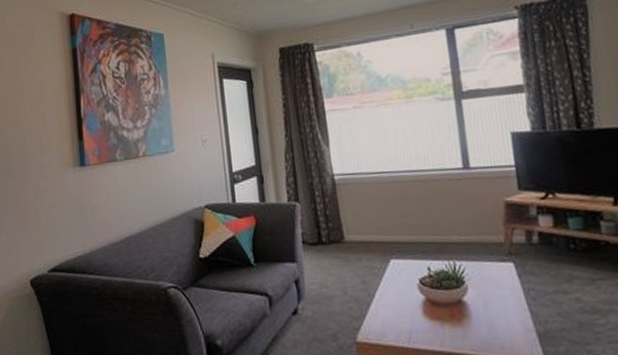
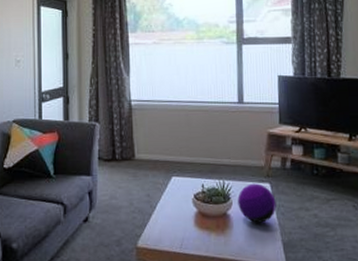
decorative orb: none [474,263,525,311] -> present [237,183,276,223]

